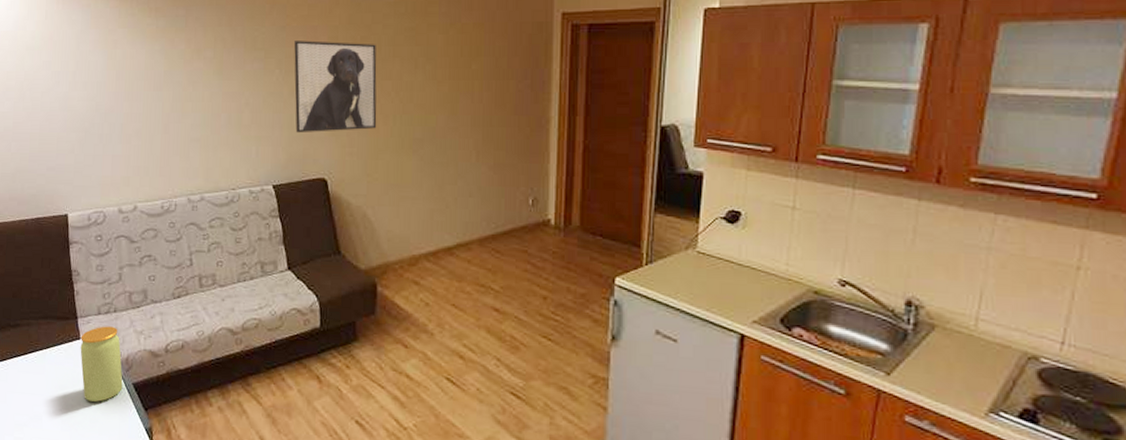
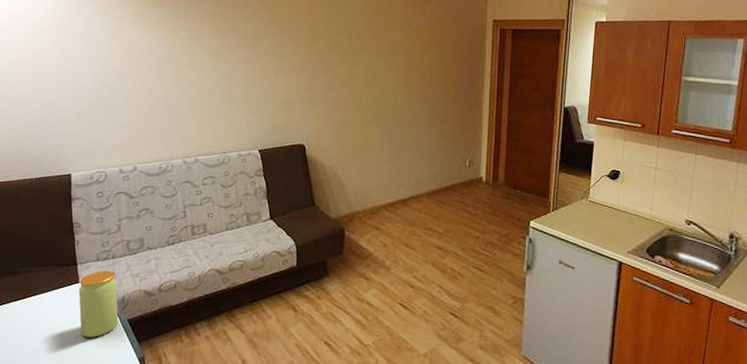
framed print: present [294,40,377,133] -> none [279,33,349,108]

